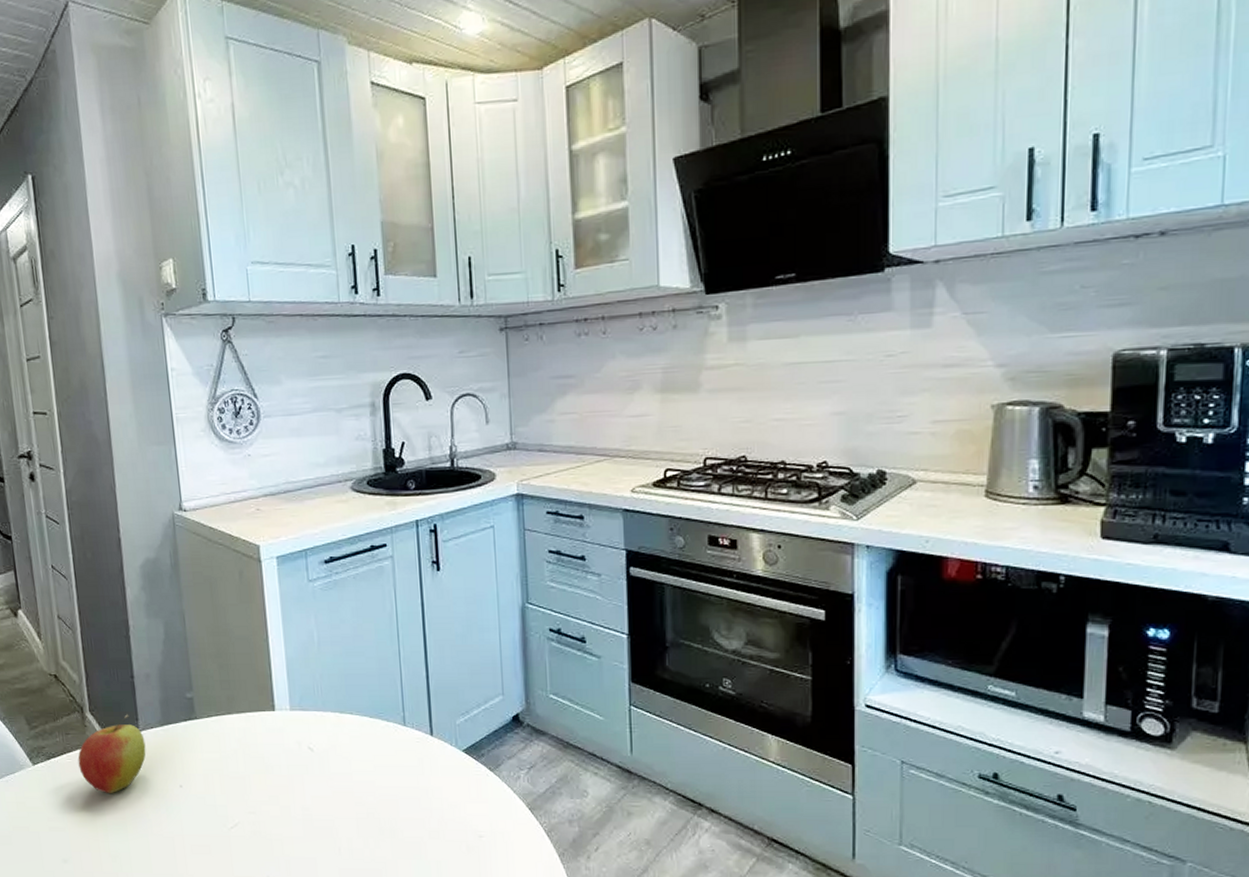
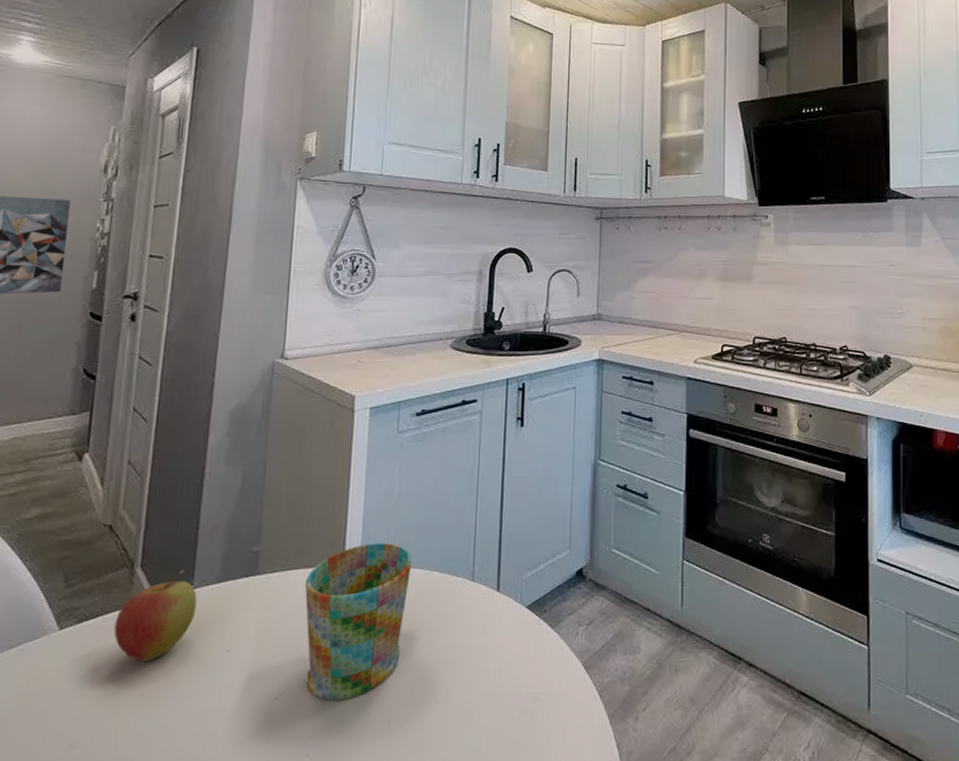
mug: none [241,690,342,831] -> present [305,543,413,701]

